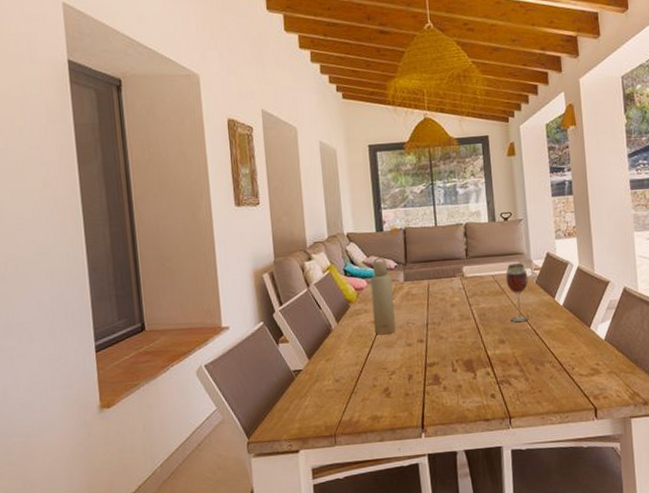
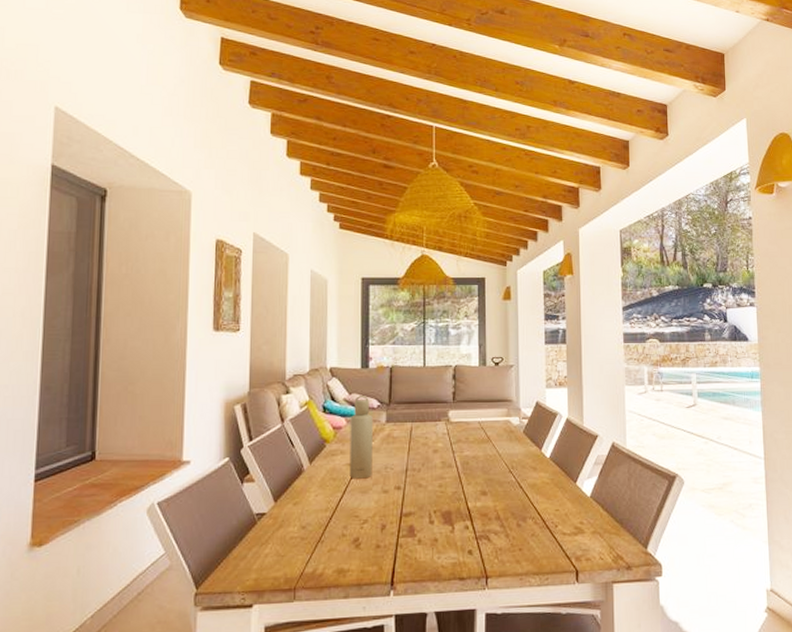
wineglass: present [506,263,530,323] -> none [493,411,516,474]

